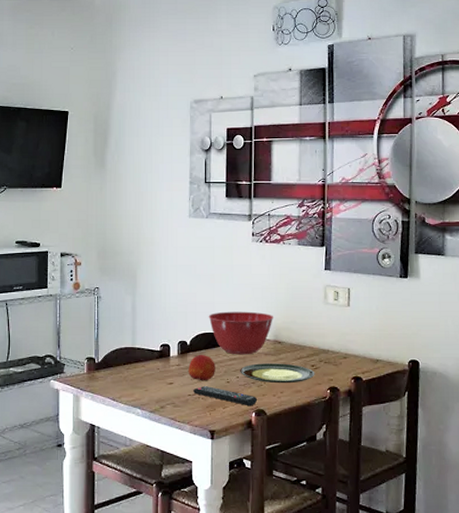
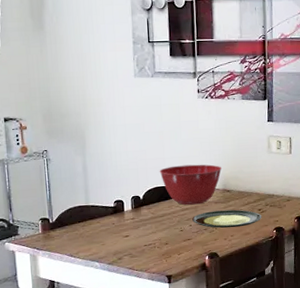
fruit: present [188,354,215,381] -> none [143,207,169,232]
remote control: present [193,386,258,406] -> none [149,236,210,251]

